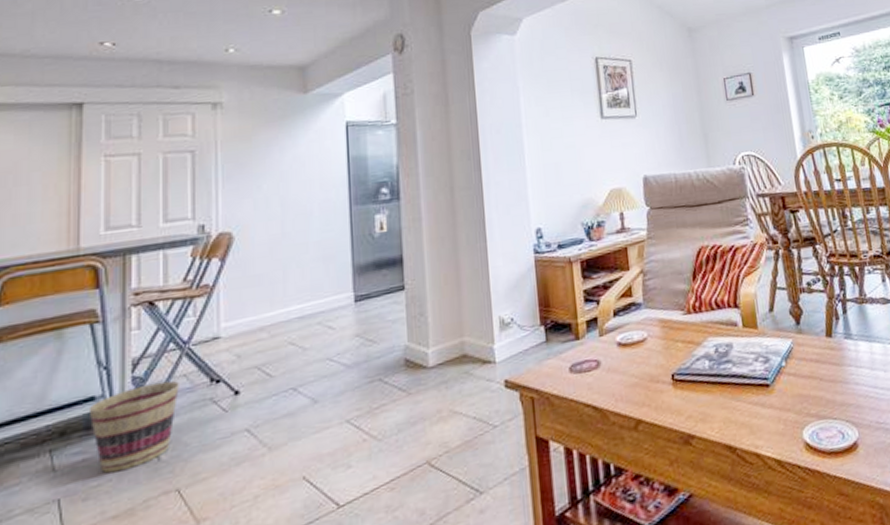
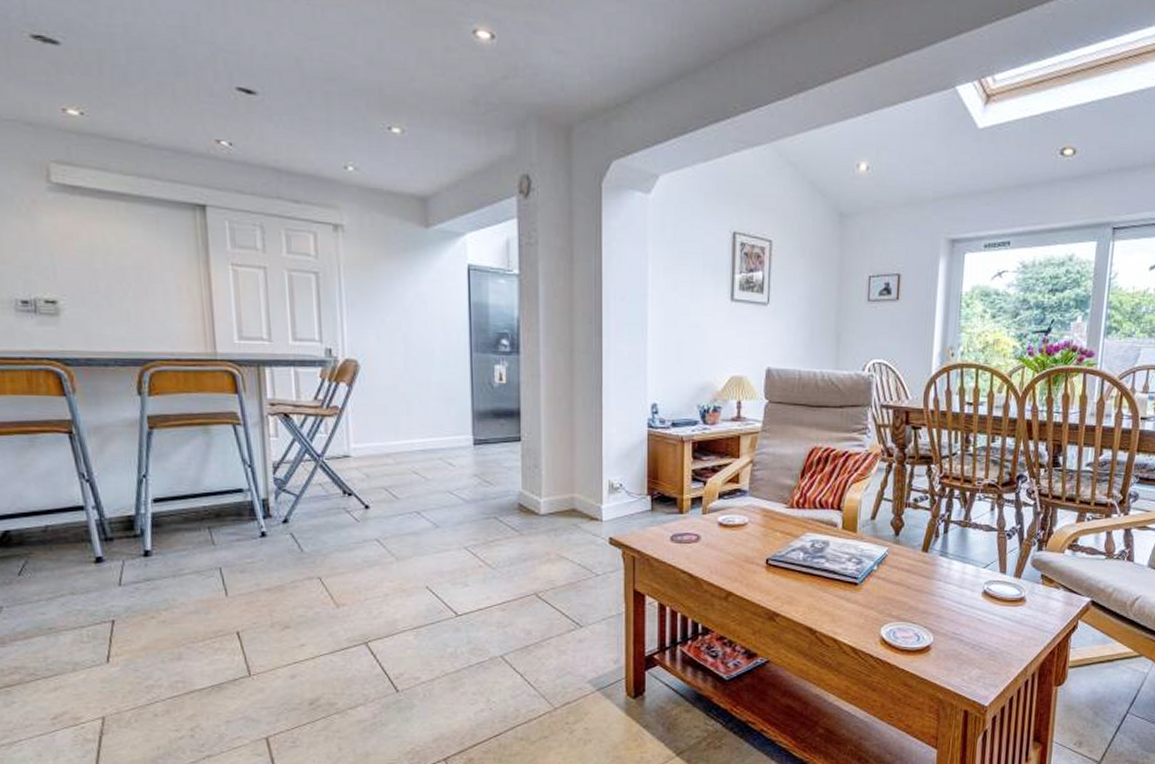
basket: present [88,380,179,473] -> none [238,486,316,555]

